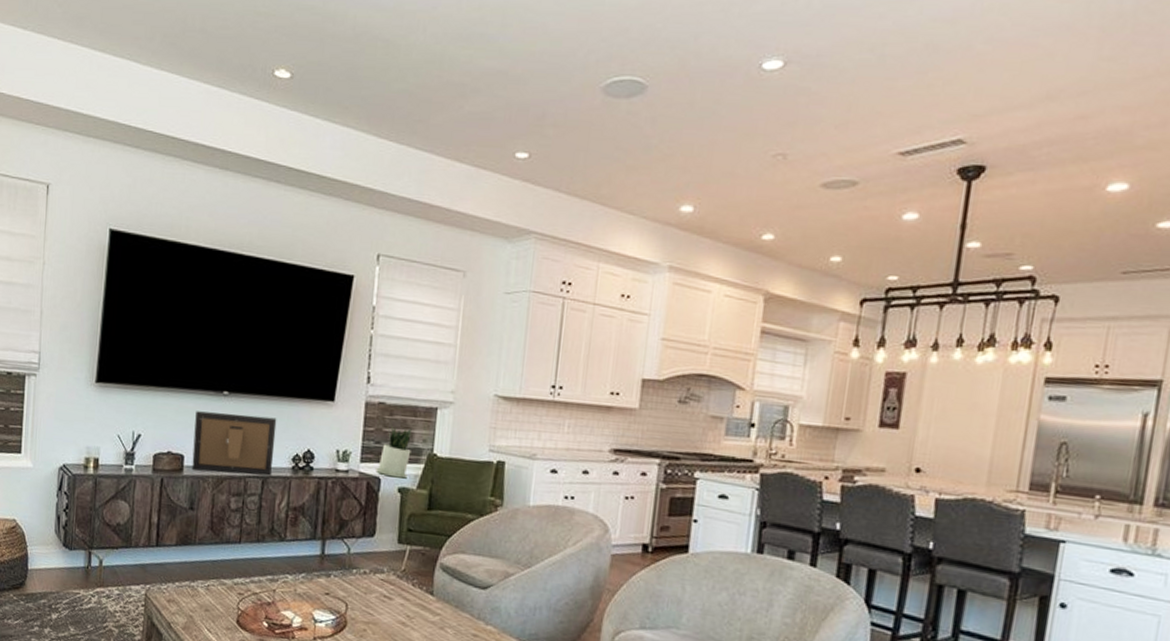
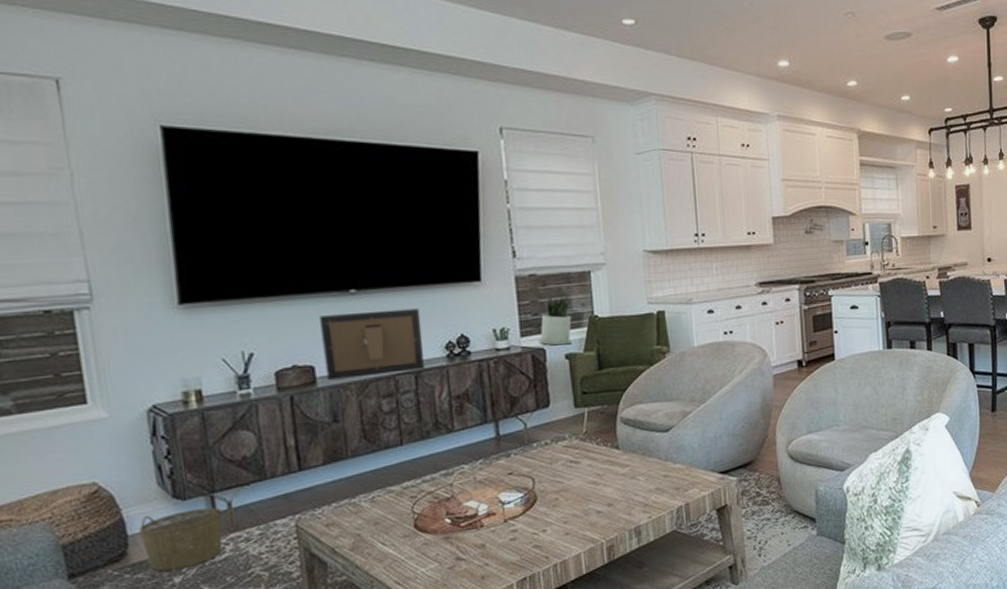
basket: none [36,556,95,608] -> present [139,507,223,572]

